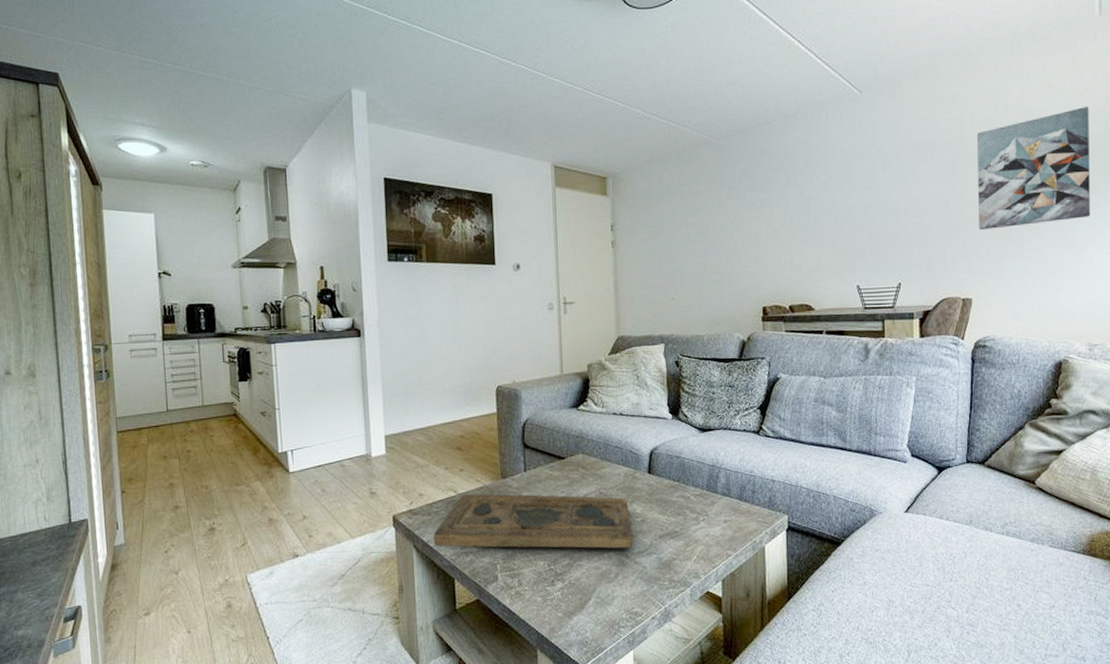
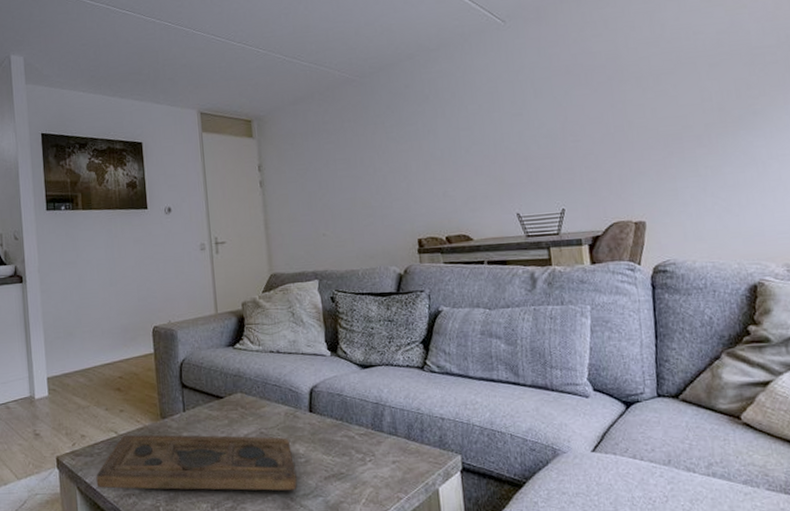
wall art: present [976,107,1090,230] -> none [632,18,771,150]

